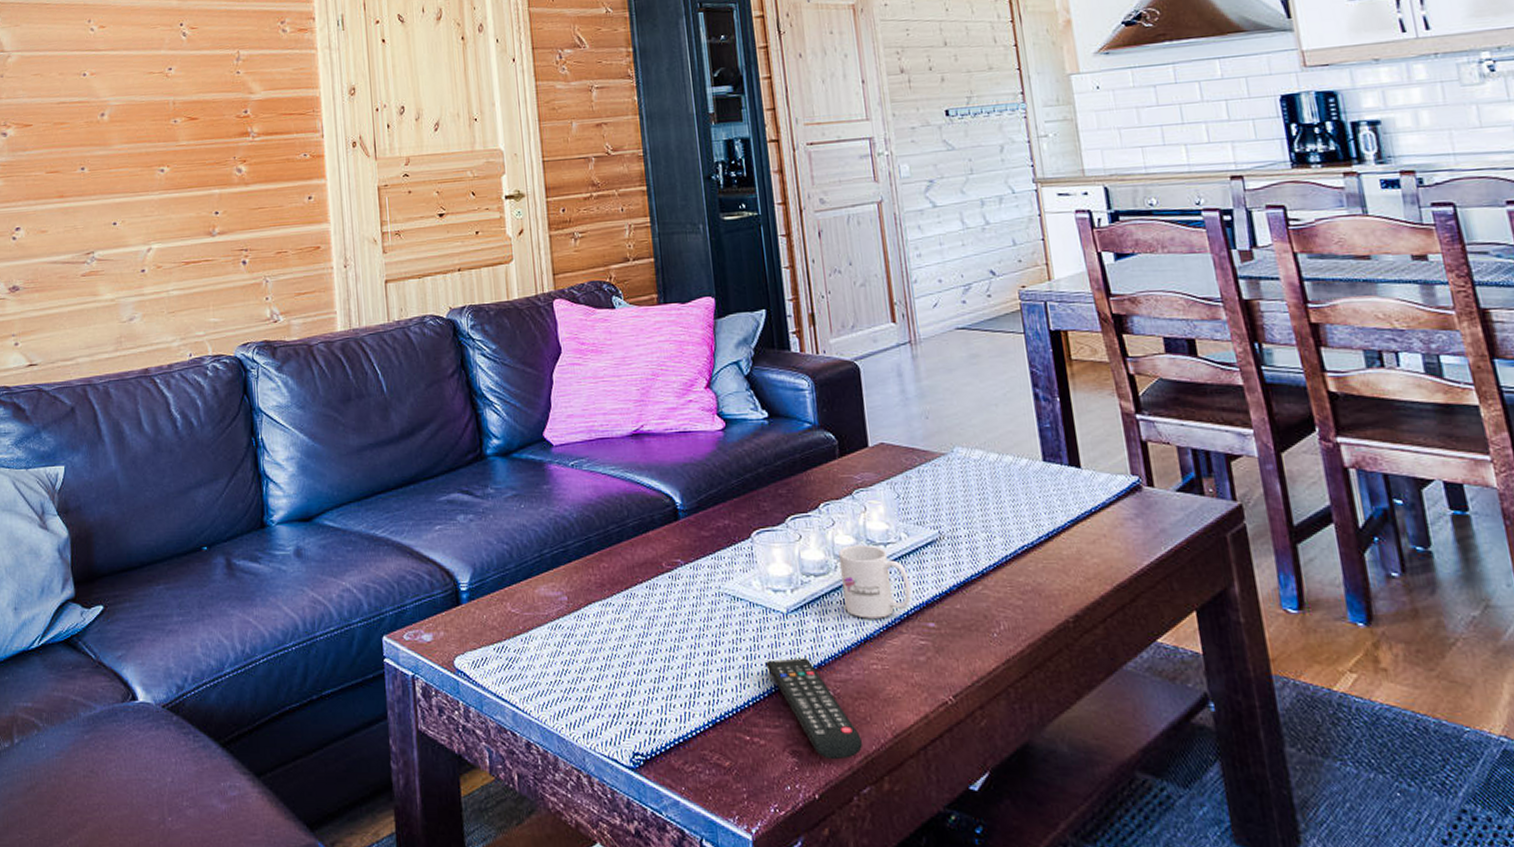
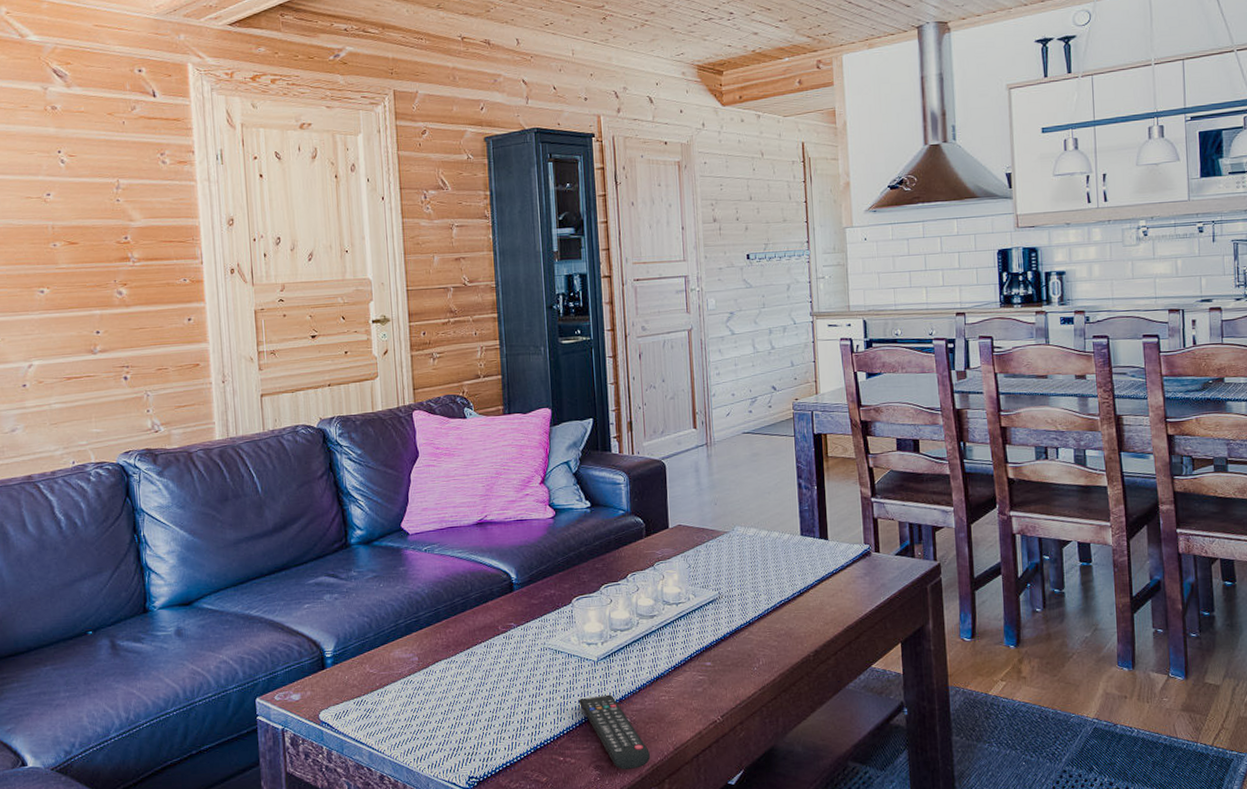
mug: present [839,544,912,619] -> none [641,605,695,662]

